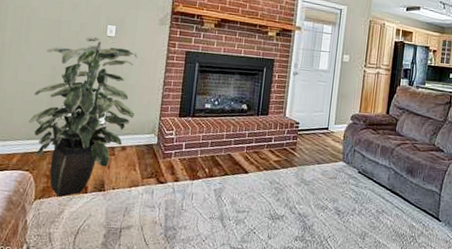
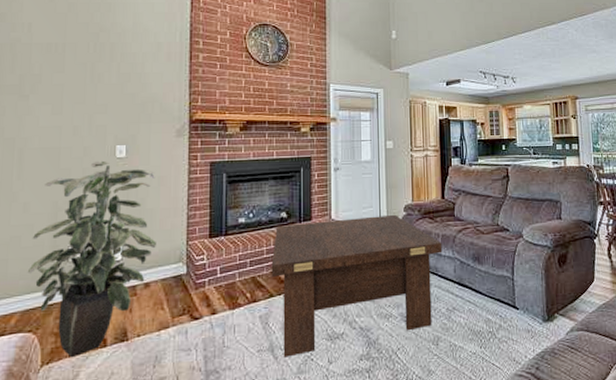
coffee table: none [228,115,381,227] -> present [271,214,443,358]

